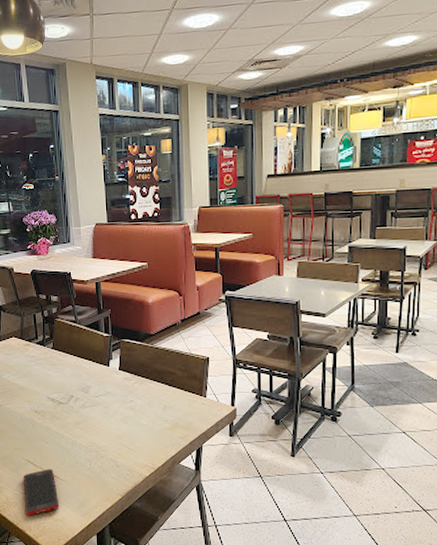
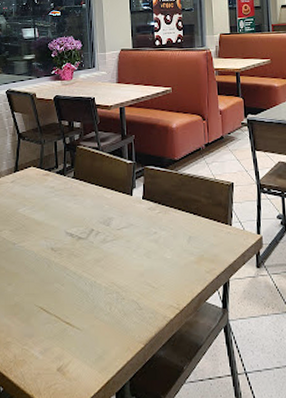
cell phone: present [23,468,59,516] -> none [34,316,74,376]

